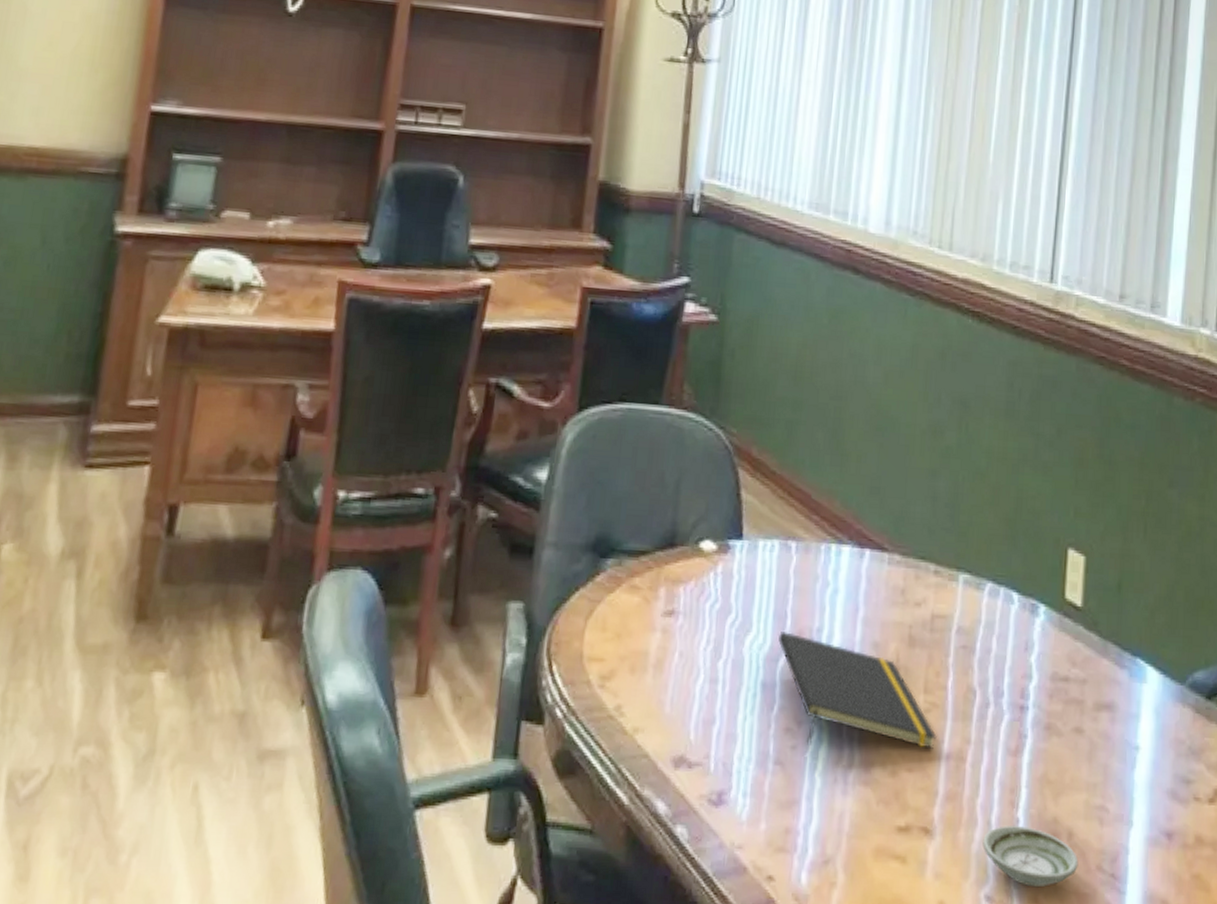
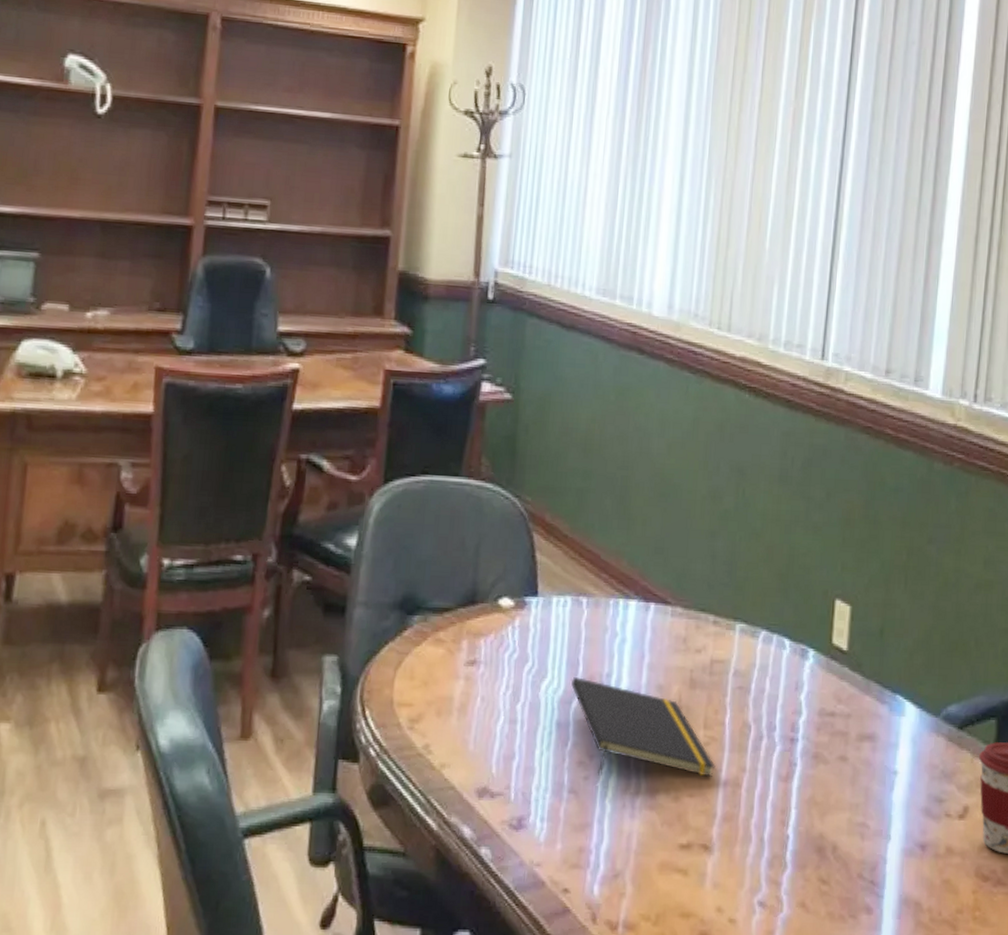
saucer: present [982,825,1079,888] -> none [756,841,842,894]

